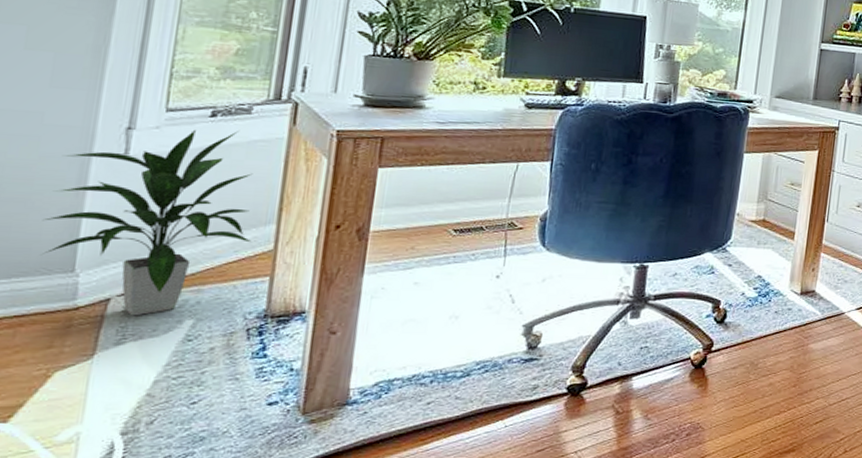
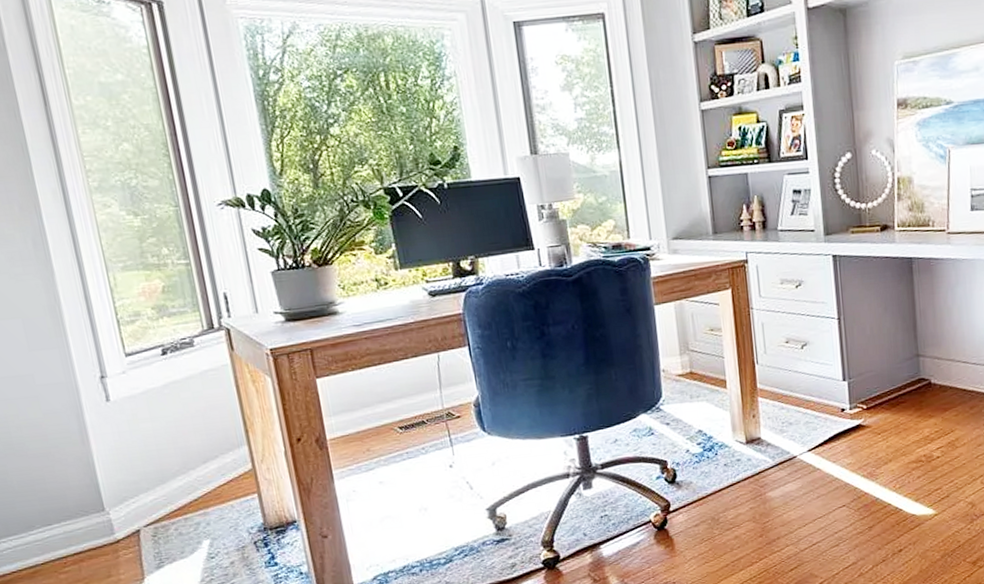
indoor plant: present [42,129,253,316] -> none [61,364,233,543]

